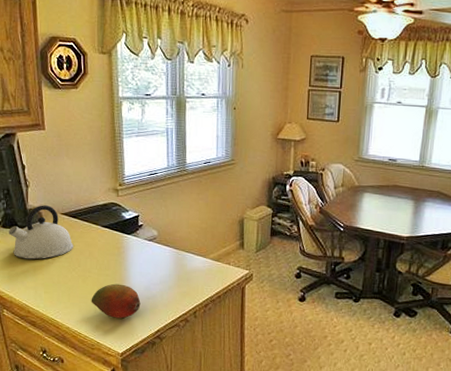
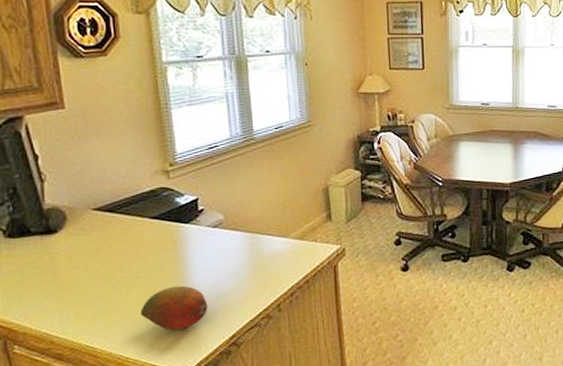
kettle: present [9,205,73,260] -> none [18,201,112,274]

